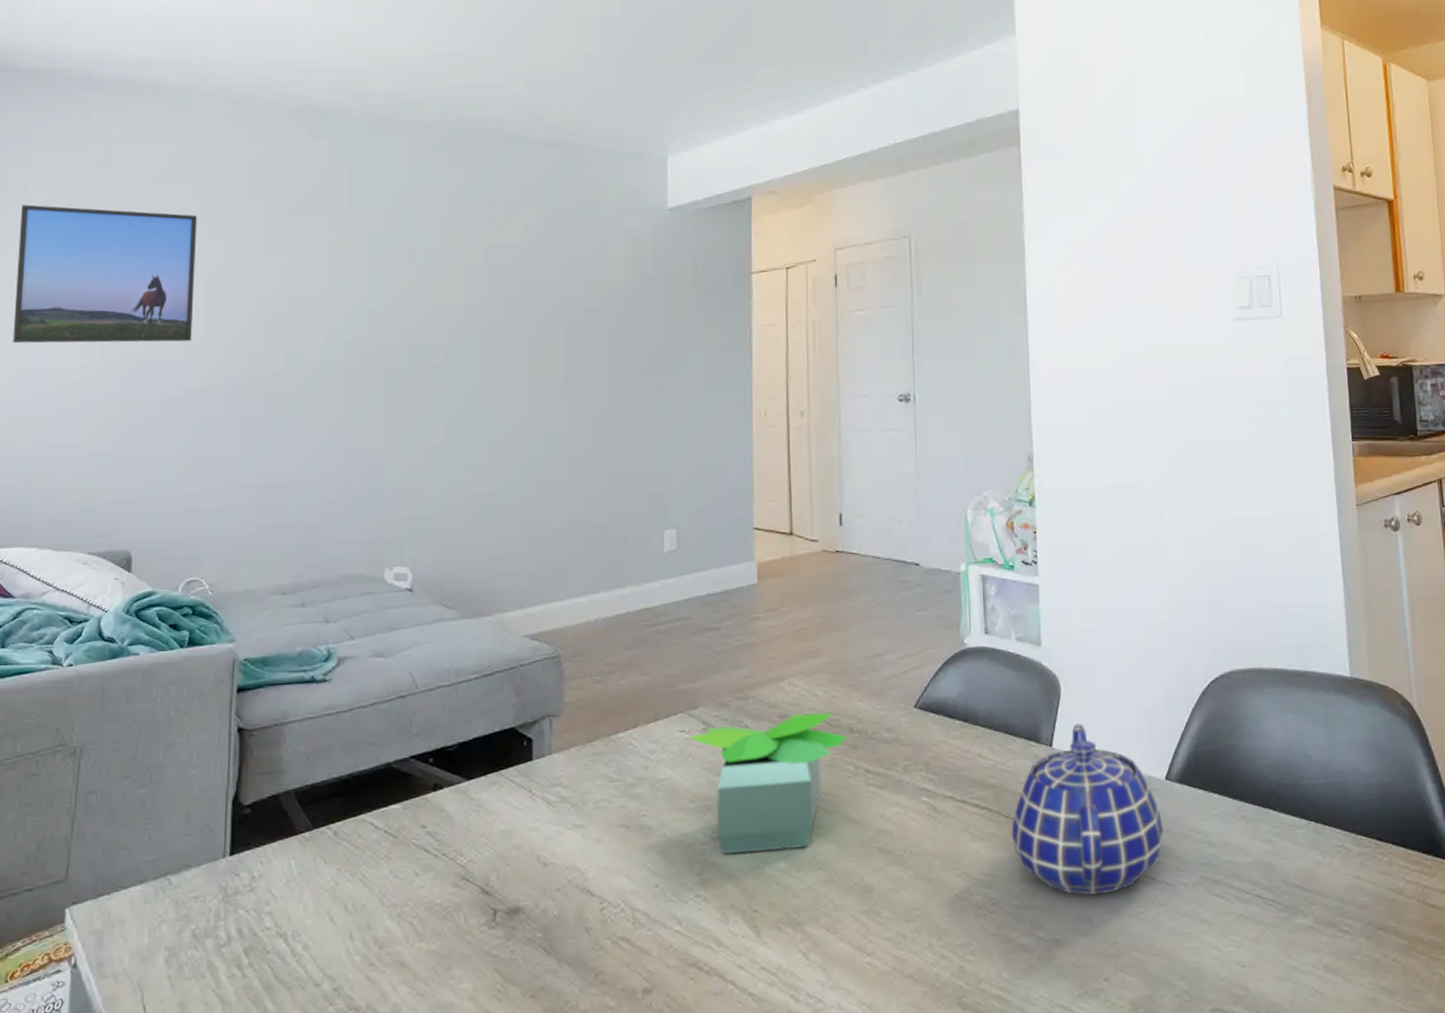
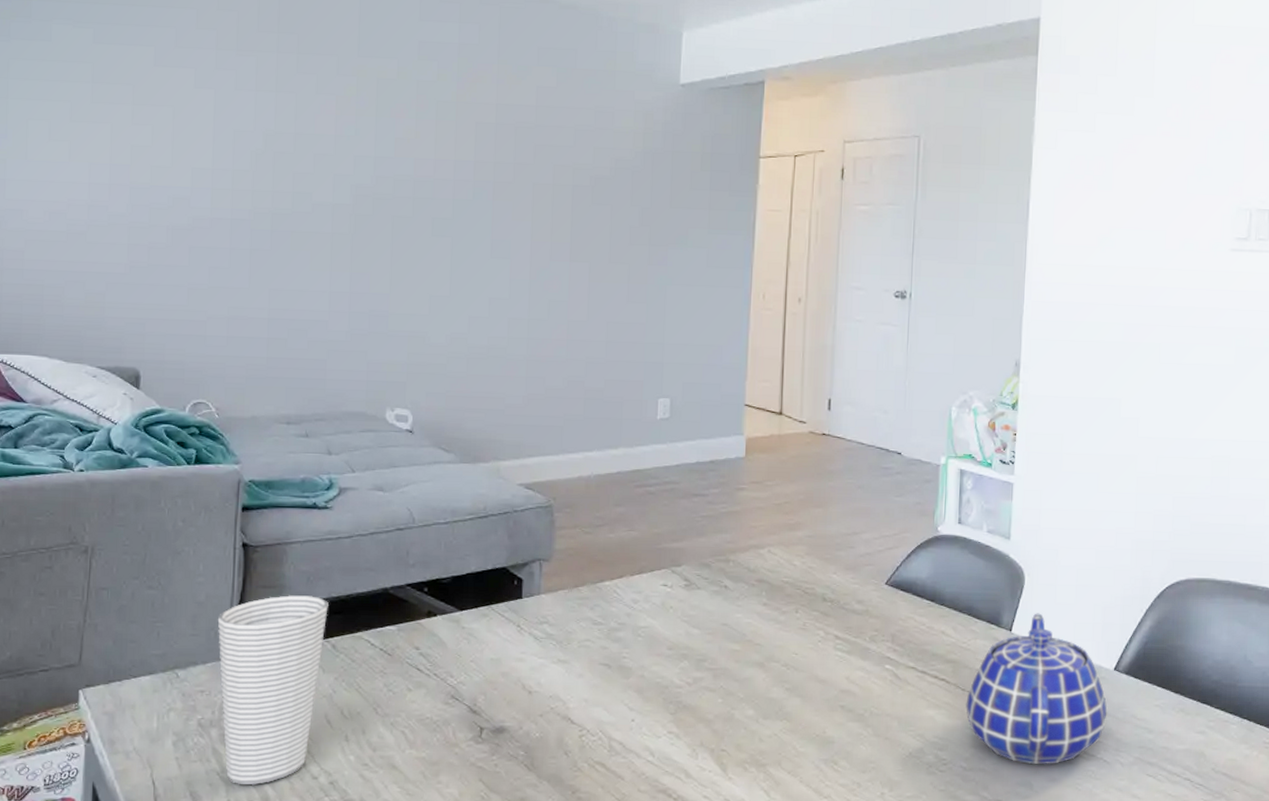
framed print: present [13,204,198,344] -> none [20,16,206,170]
cup: none [212,778,329,1001] -> present [217,595,329,786]
potted plant: present [687,712,848,855] -> none [669,580,821,700]

